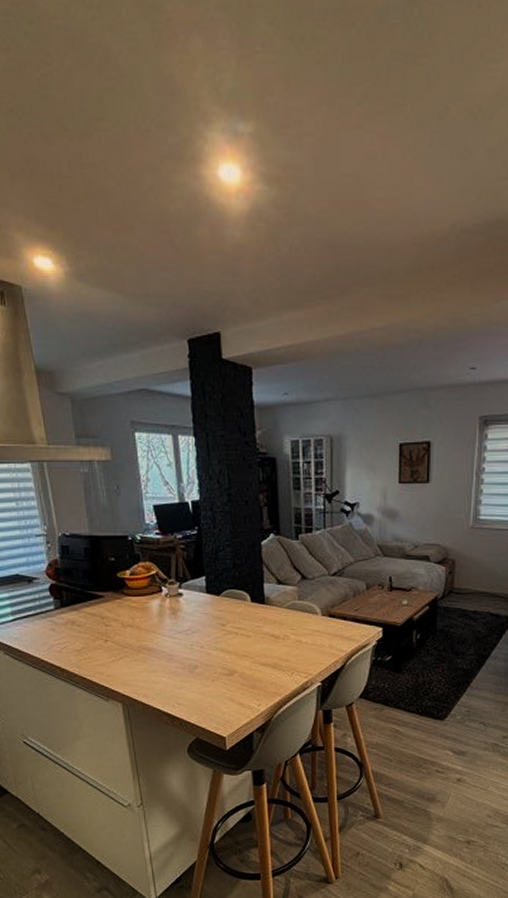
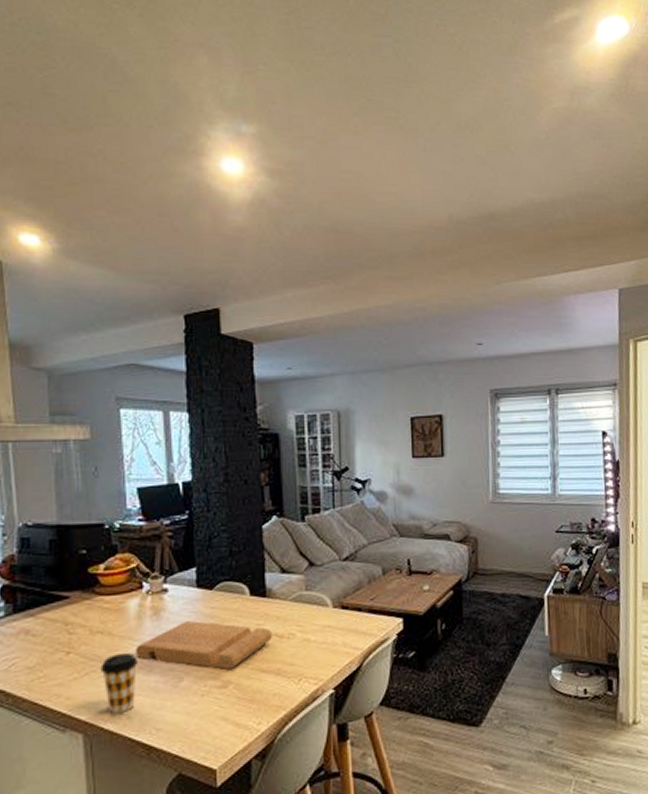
coffee cup: none [132,644,162,689] -> present [100,653,139,713]
cutting board: none [159,621,270,662] -> present [135,621,272,671]

